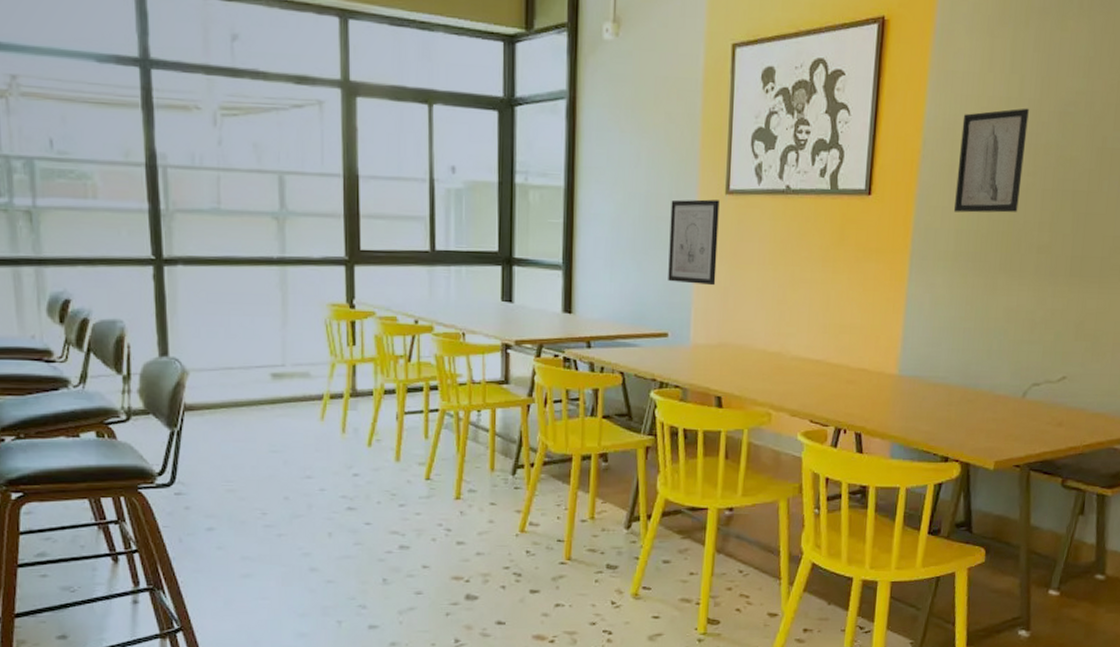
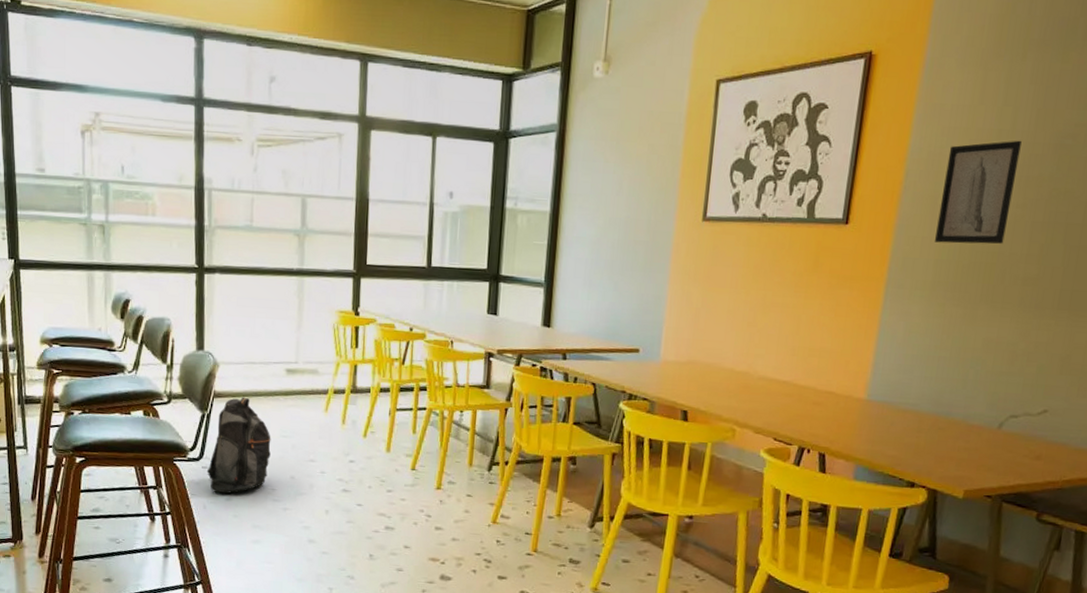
backpack: none [180,408,258,523] -> present [206,397,271,494]
wall art: present [668,199,720,286] -> none [642,225,696,307]

